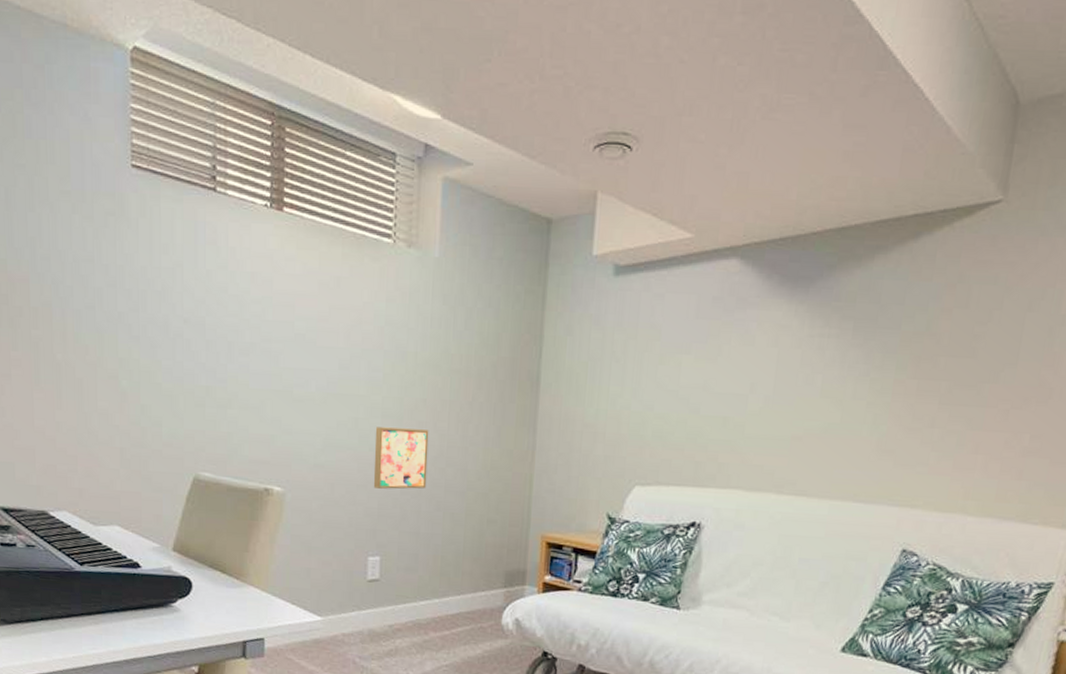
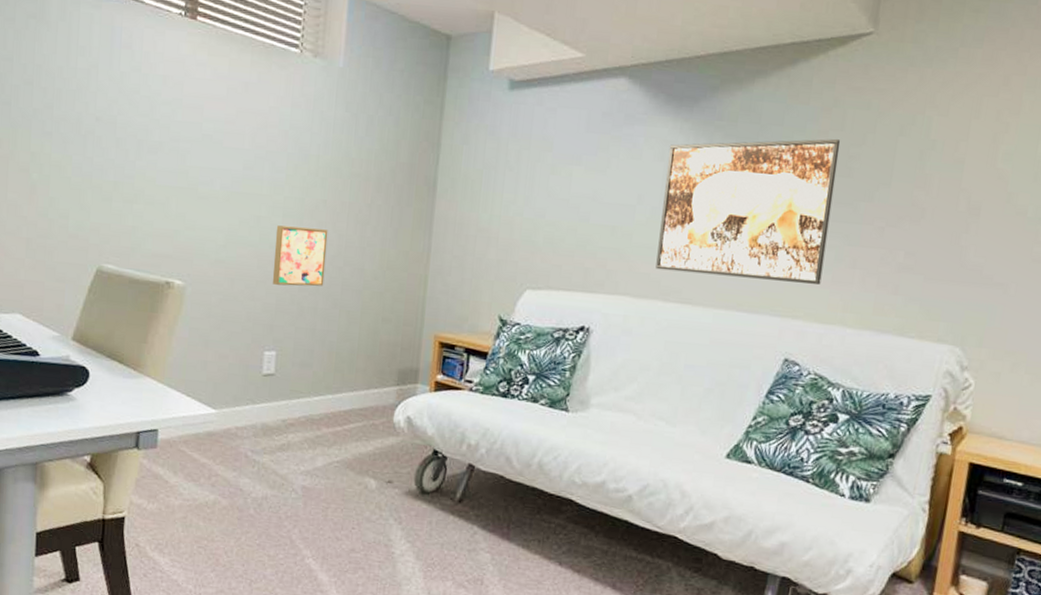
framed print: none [769,316,965,472] -> present [655,138,841,284]

